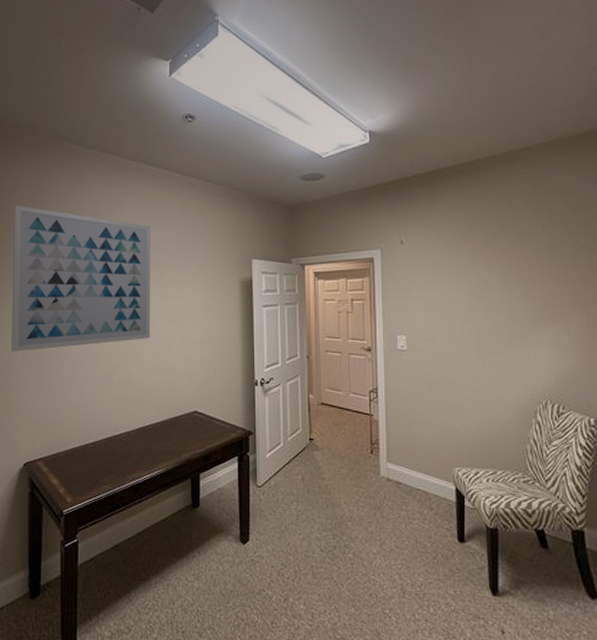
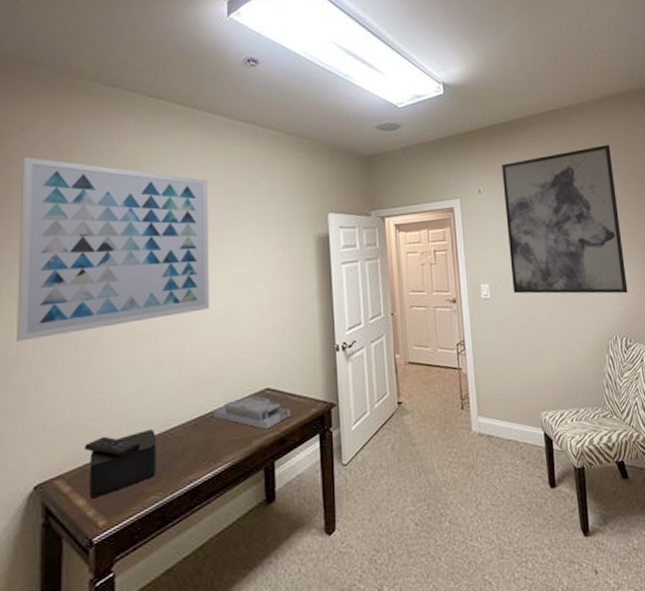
speaker: none [58,433,109,480] -> present [85,430,157,499]
desk organizer: none [152,416,214,446] -> present [213,395,291,430]
wall art: none [428,193,565,358] -> present [502,144,628,294]

